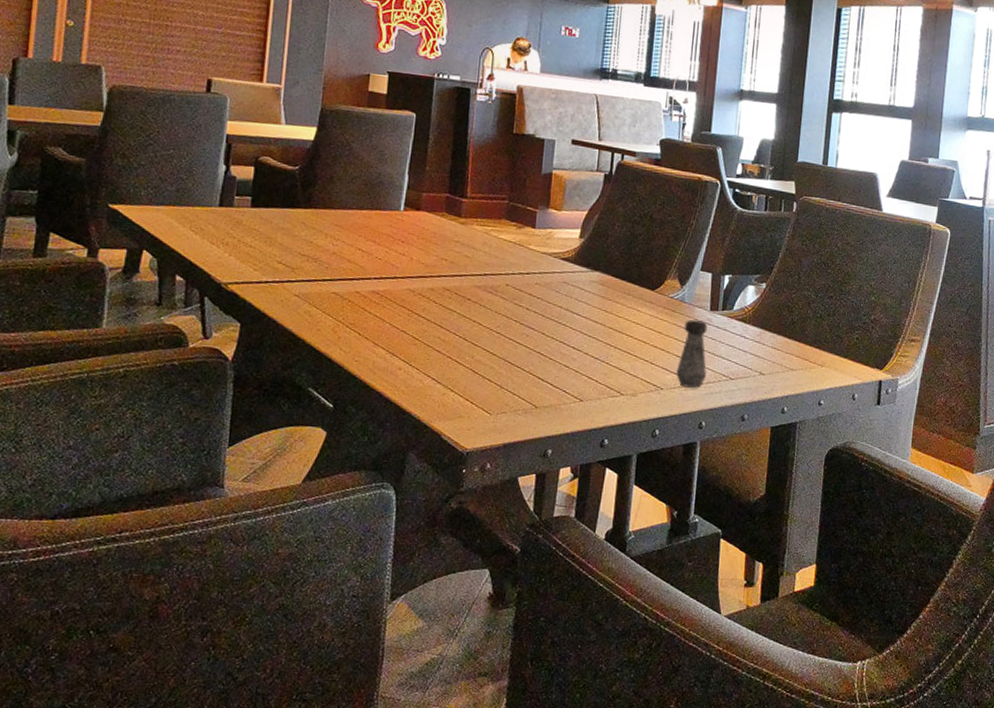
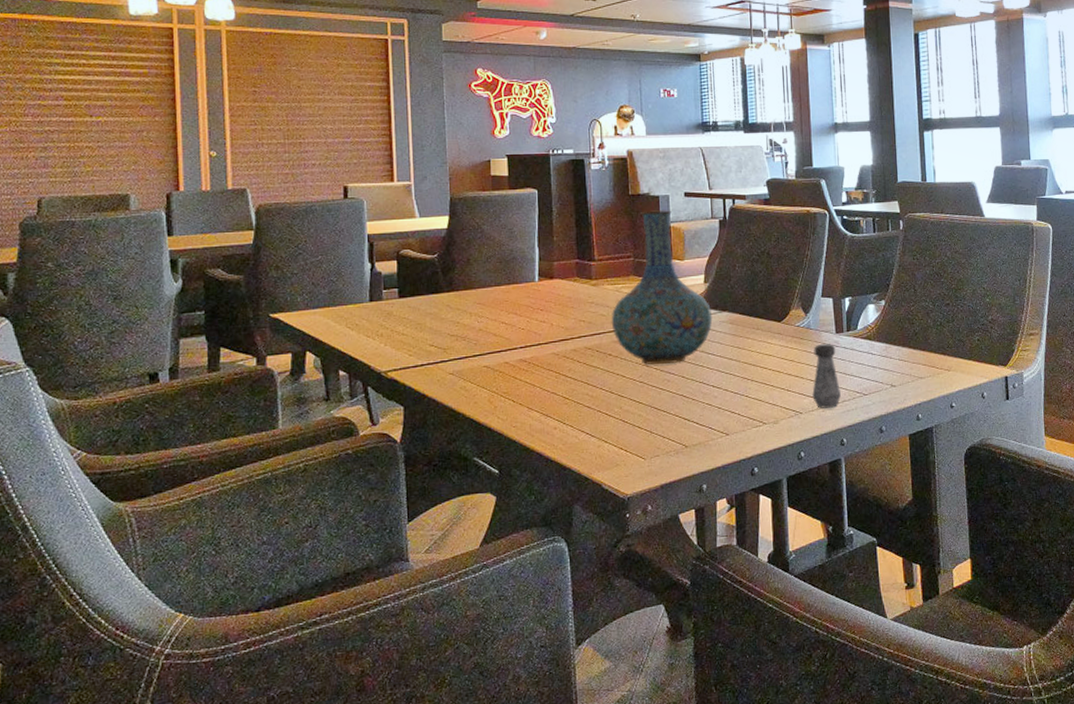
vase: none [474,153,583,318] -> present [611,210,713,365]

